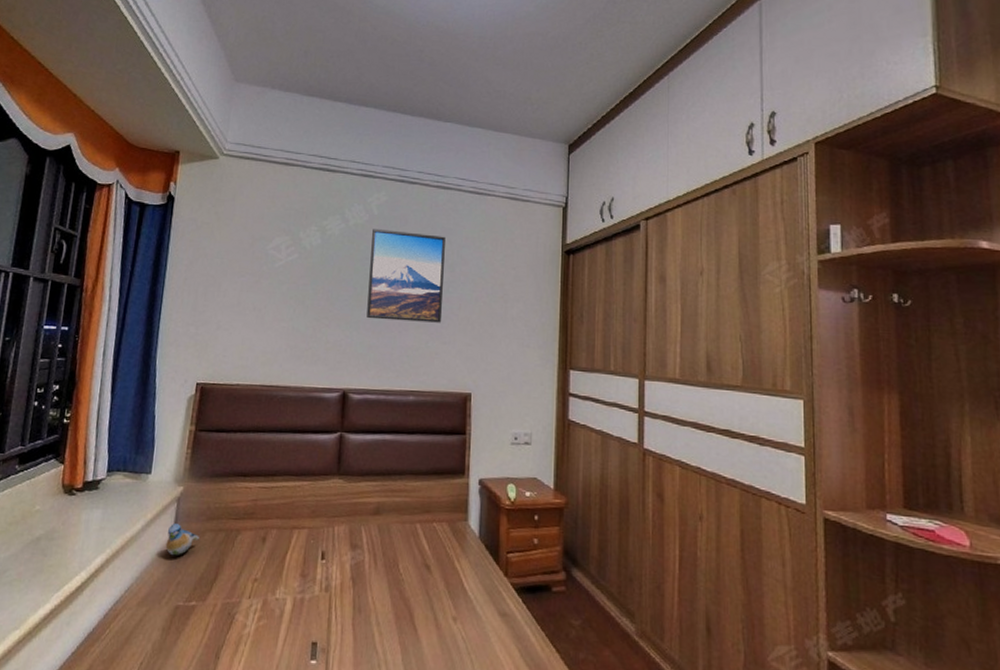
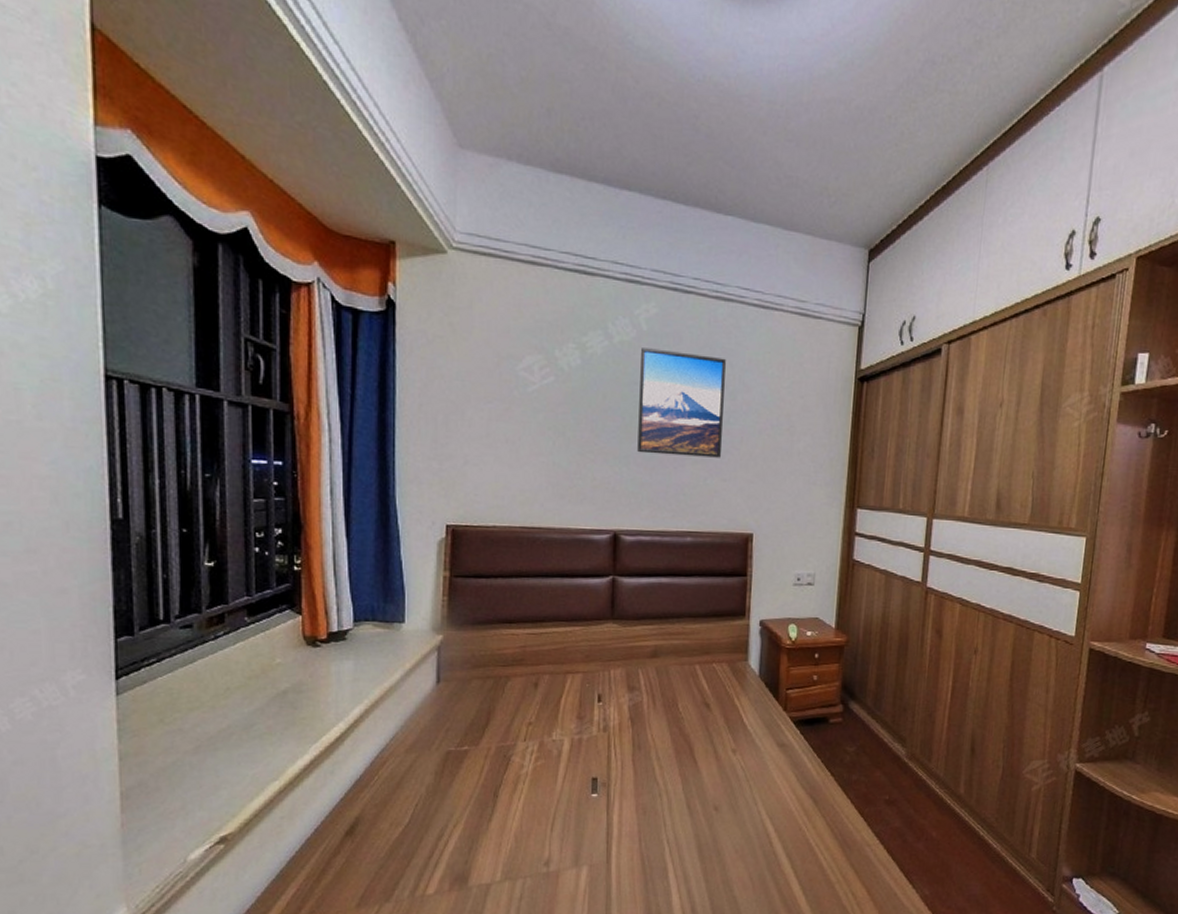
plush toy: present [165,524,199,556] -> none [429,672,466,704]

